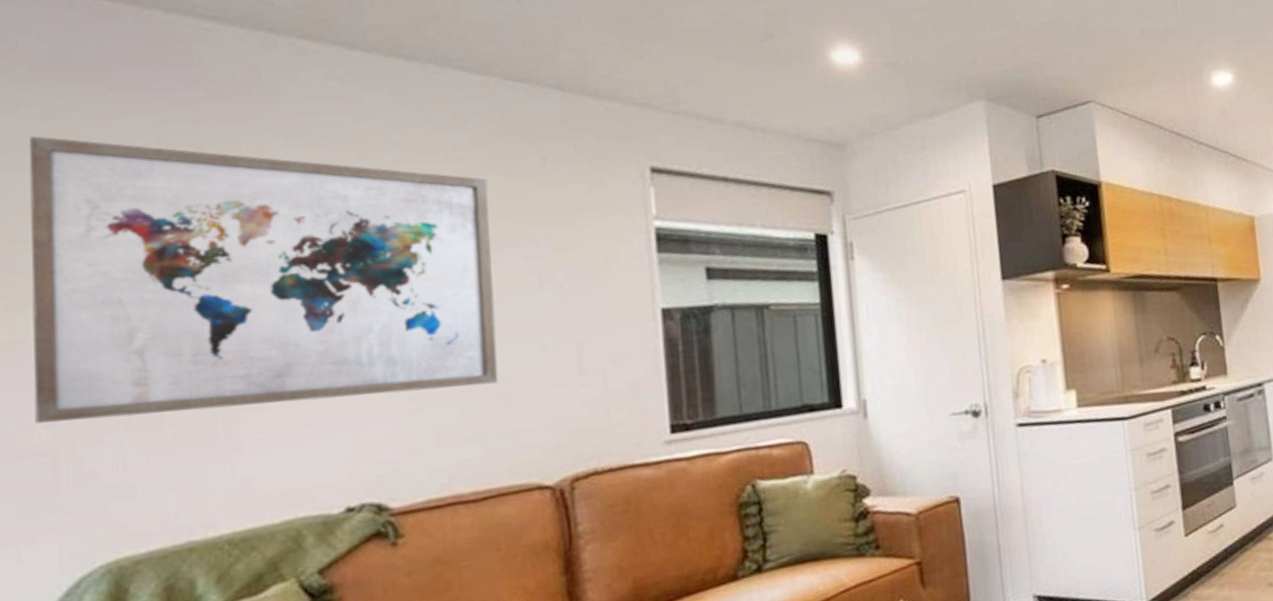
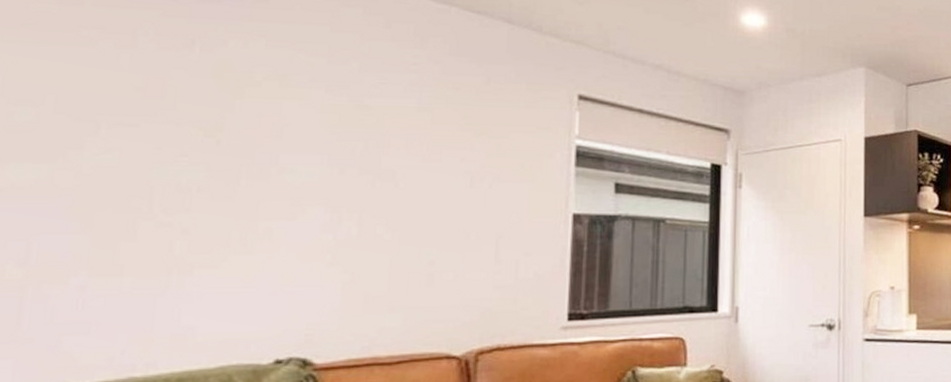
wall art: present [29,136,499,423] -> none [9,16,438,265]

